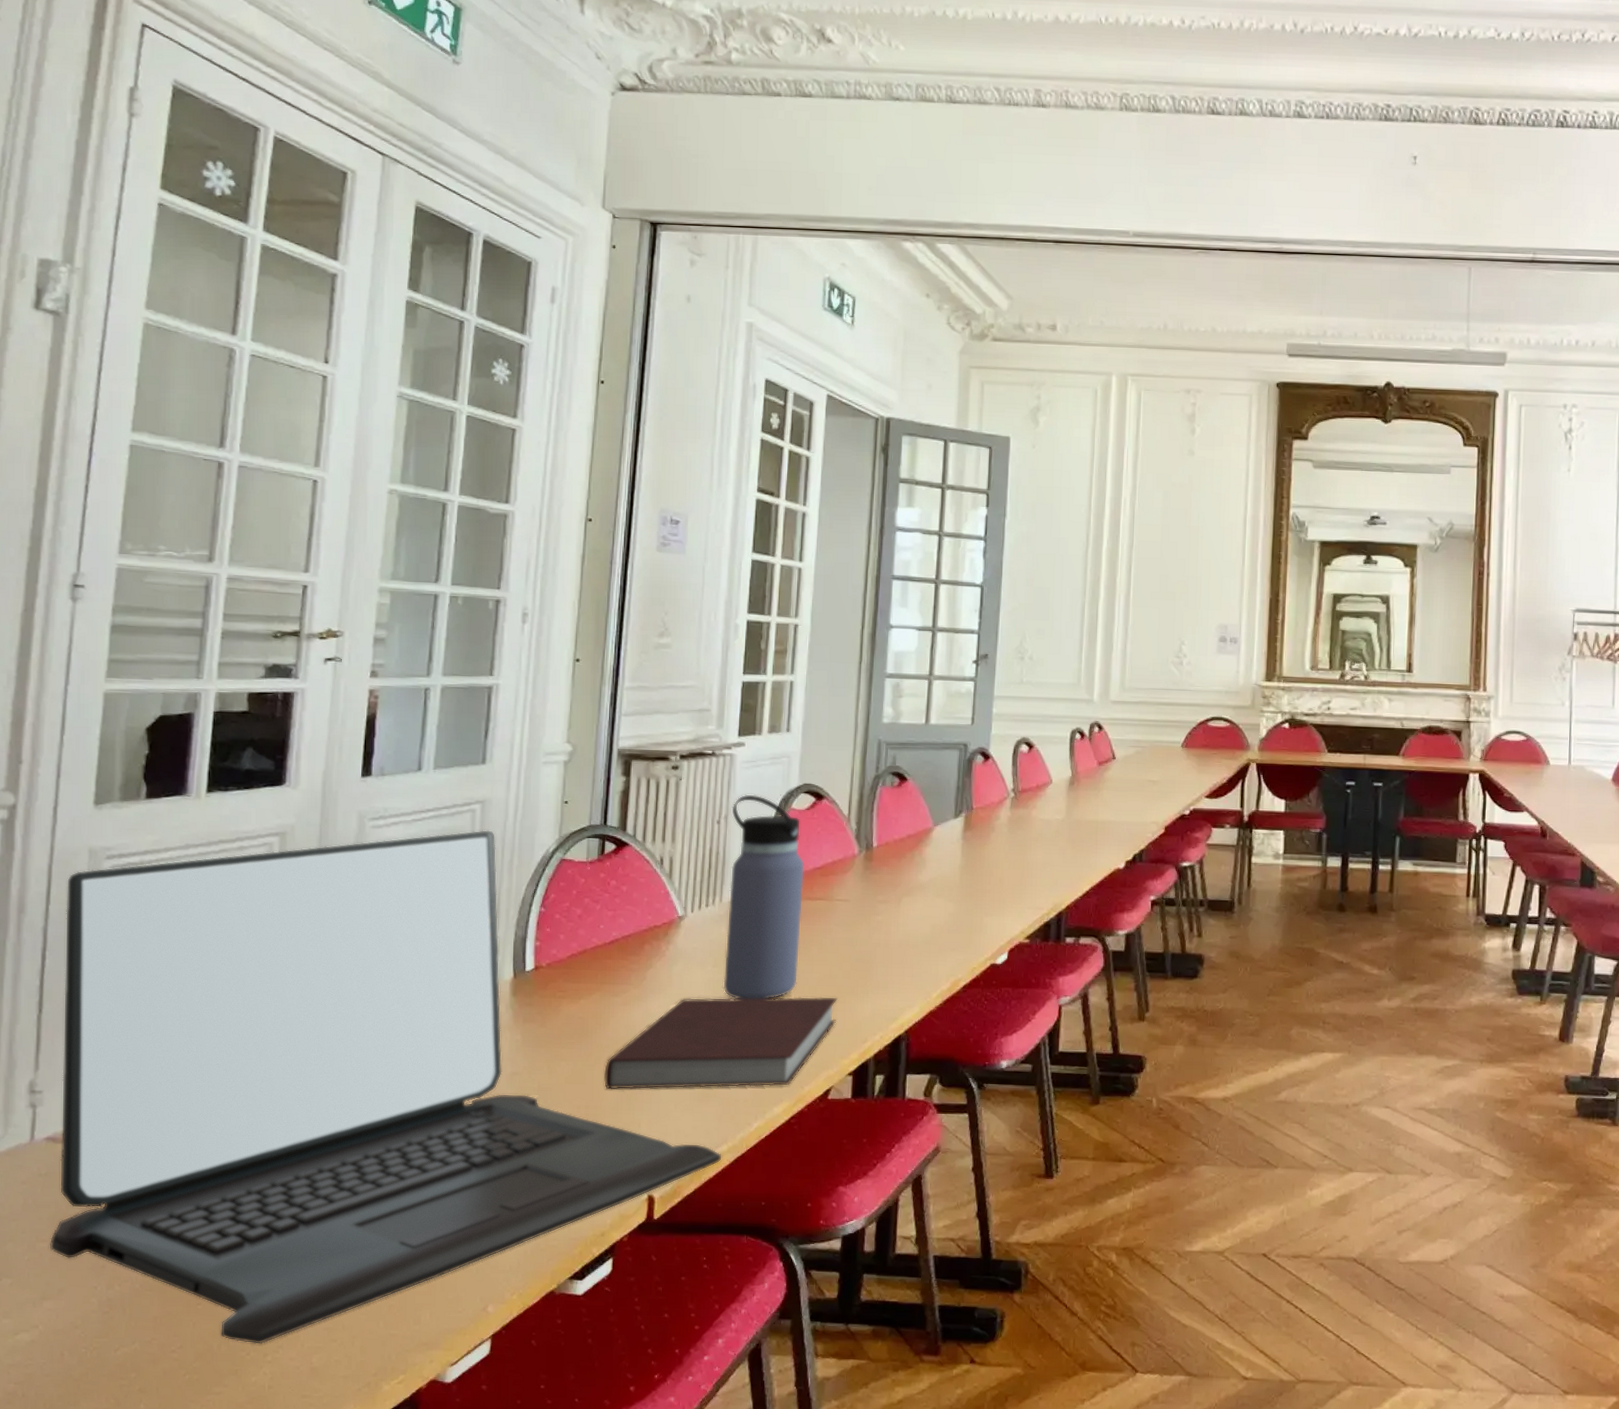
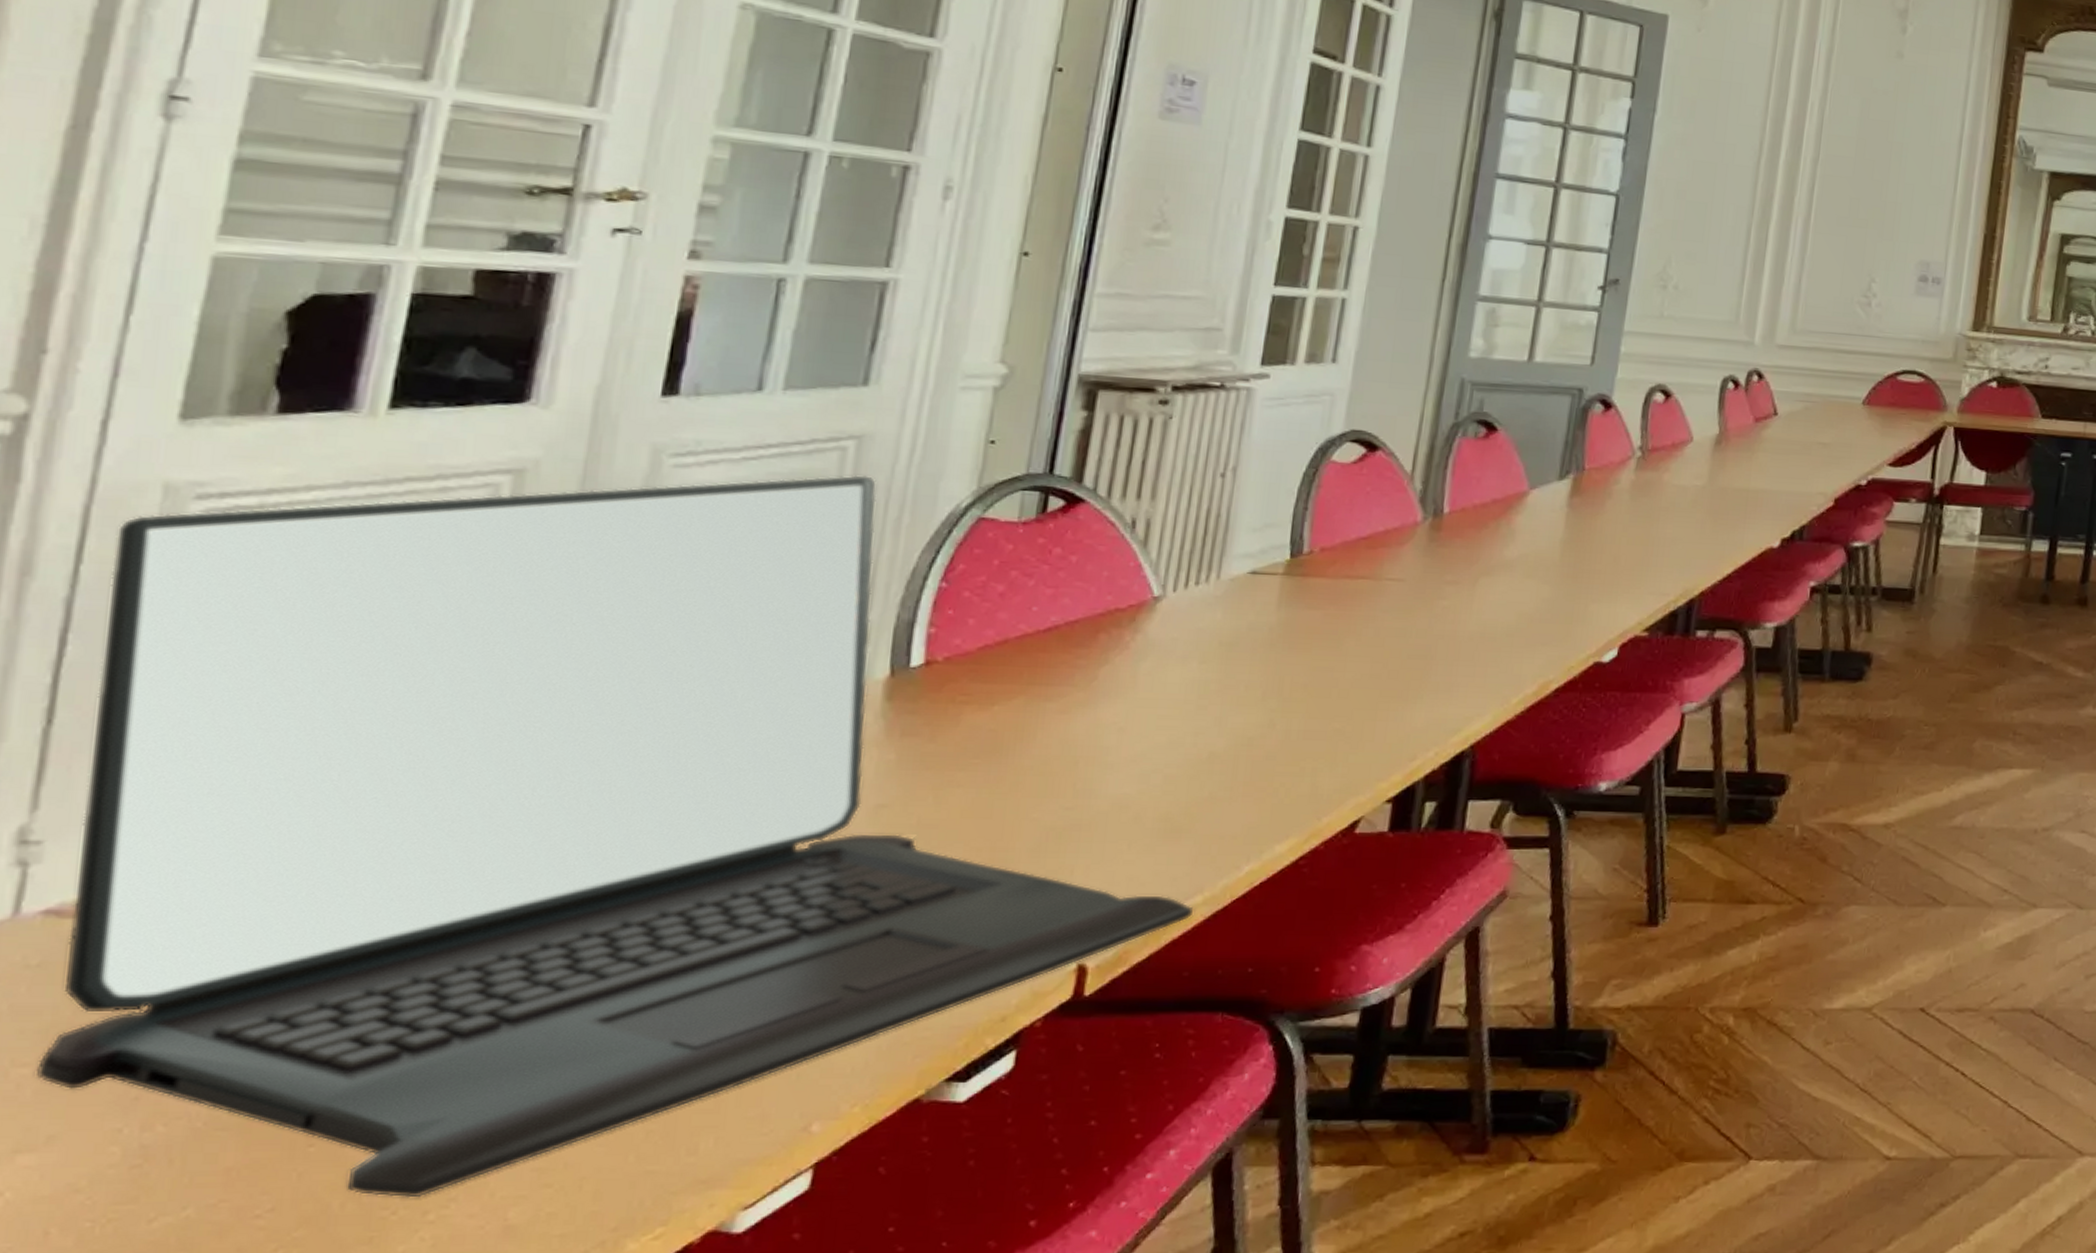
notebook: present [604,996,837,1090] -> none [1021,702,1378,826]
water bottle: present [723,794,805,1000] -> none [1213,440,1345,706]

